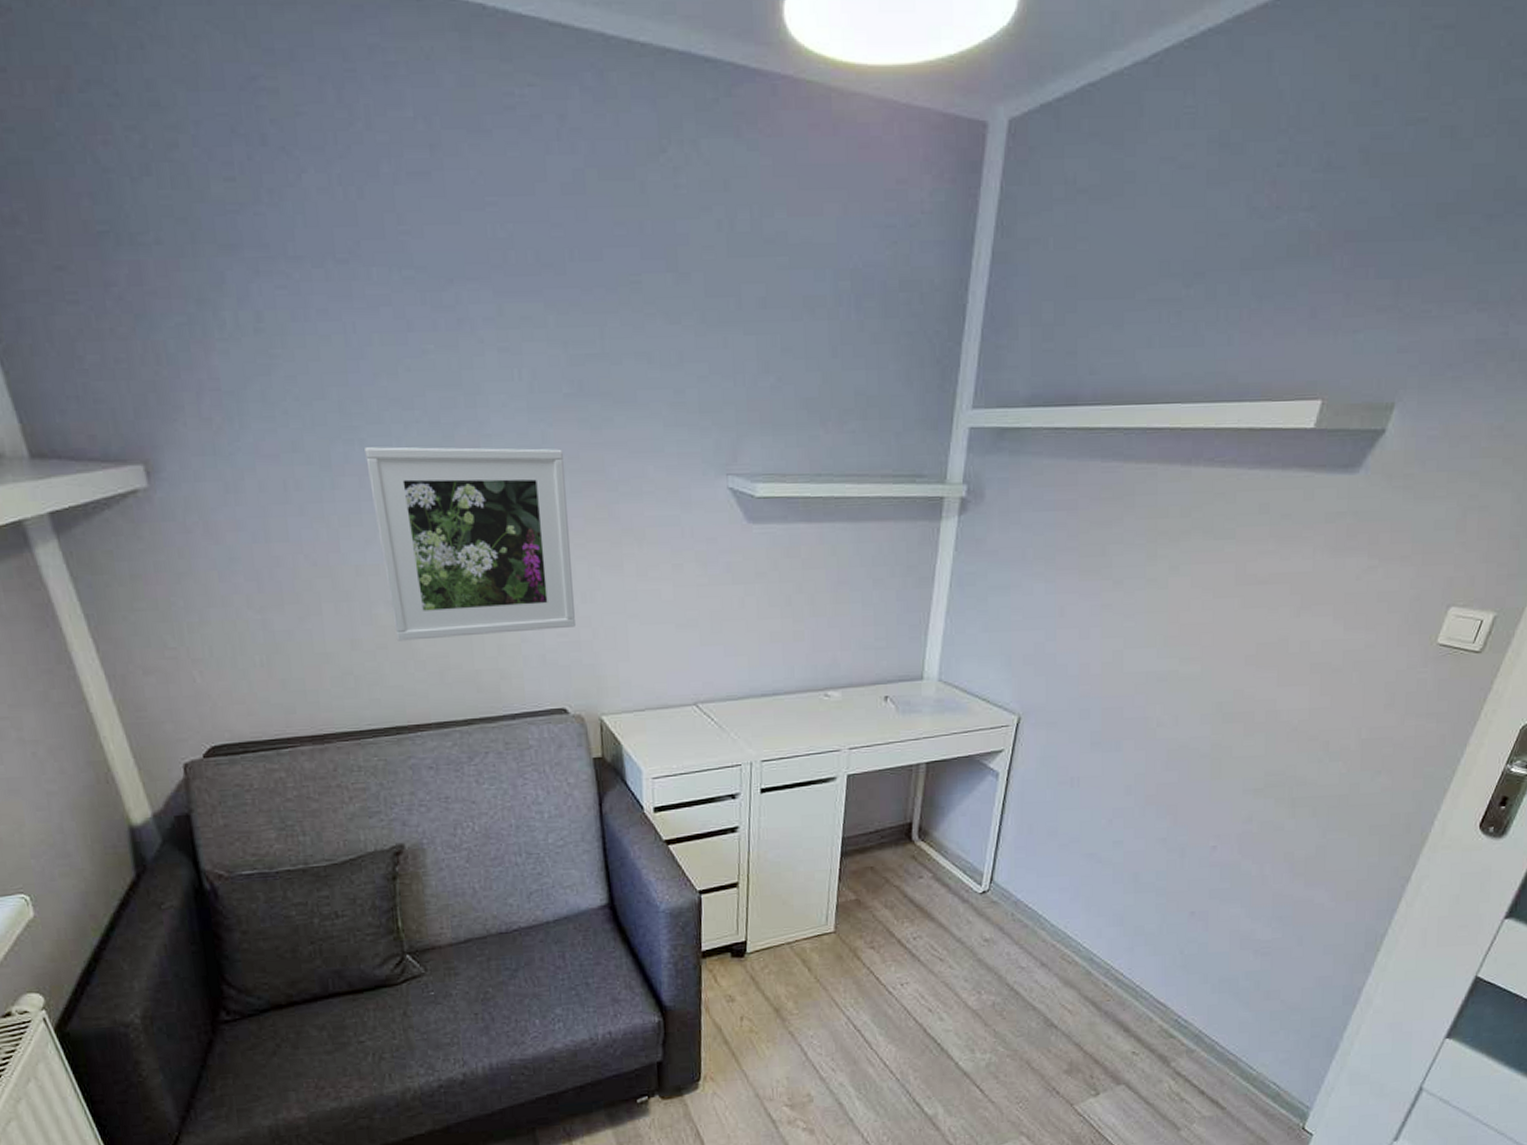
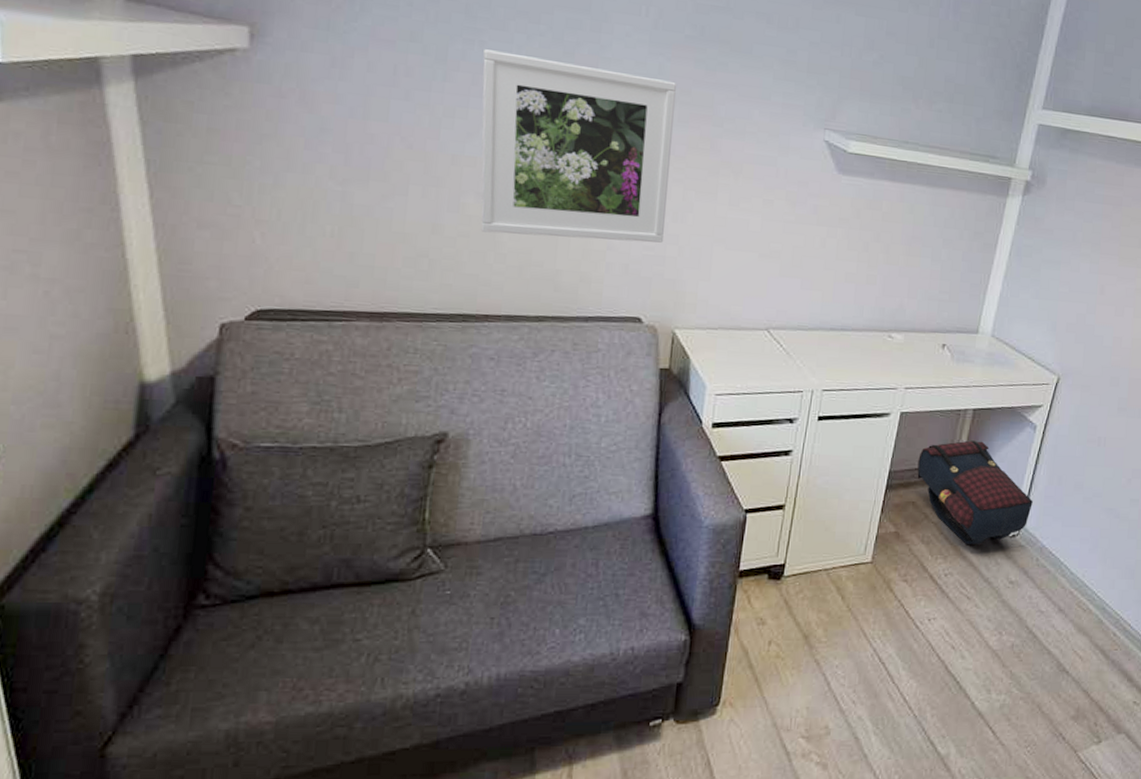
satchel: none [872,796,1002,905] -> present [917,440,1033,544]

